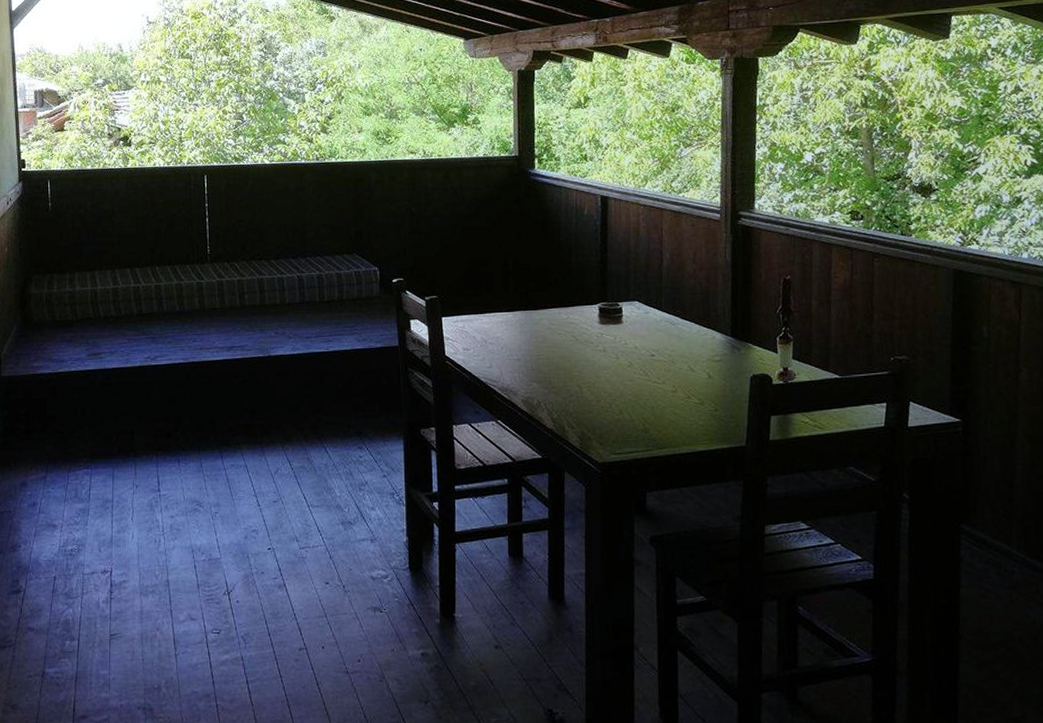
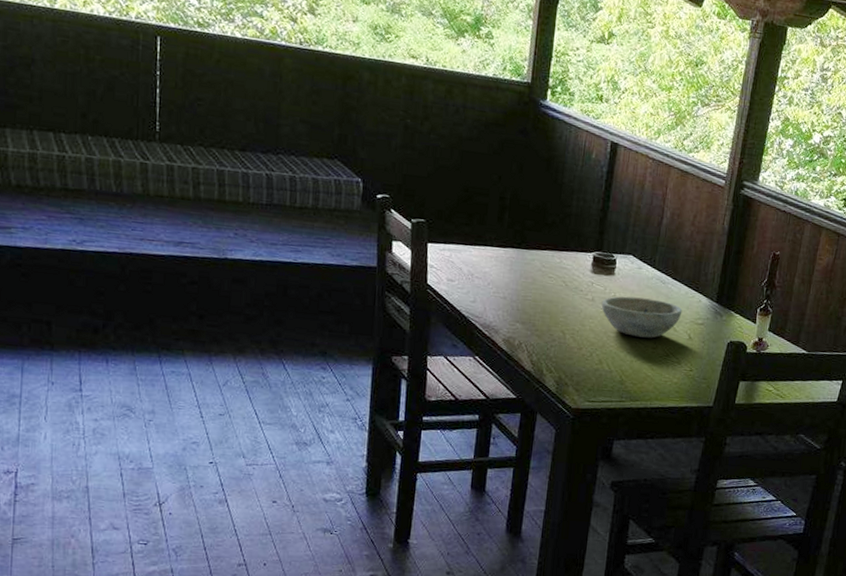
bowl: none [613,342,697,382] -> present [601,296,683,338]

